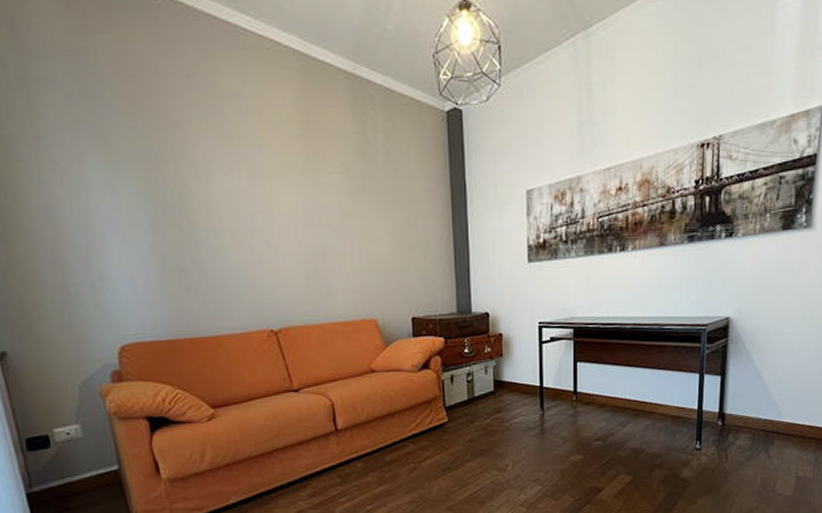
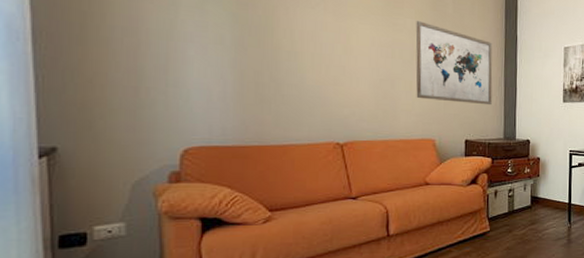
wall art: none [342,176,440,274] -> present [415,21,493,106]

